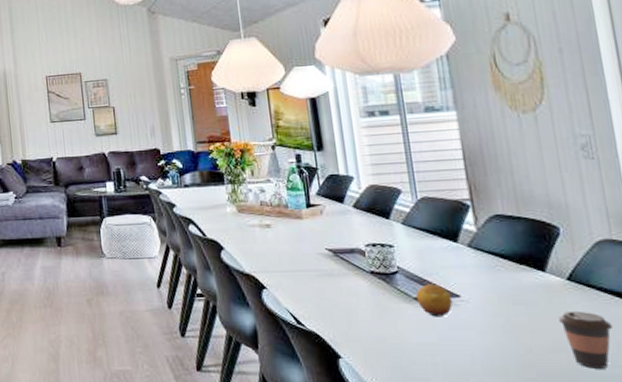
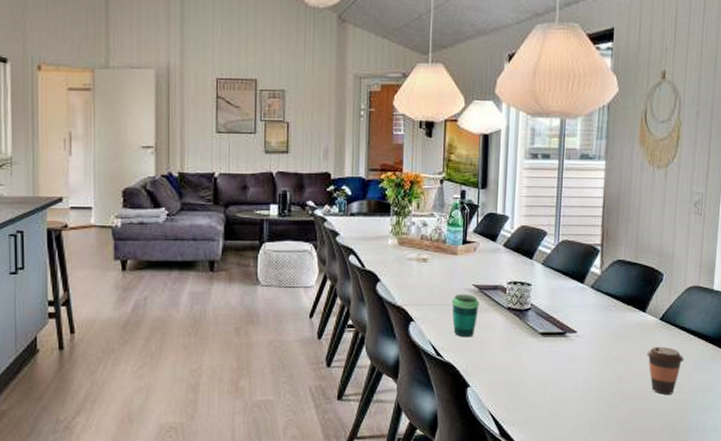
cup: none [305,258,337,305] -> present [452,294,480,338]
fruit: present [415,284,453,317] -> none [541,320,570,350]

